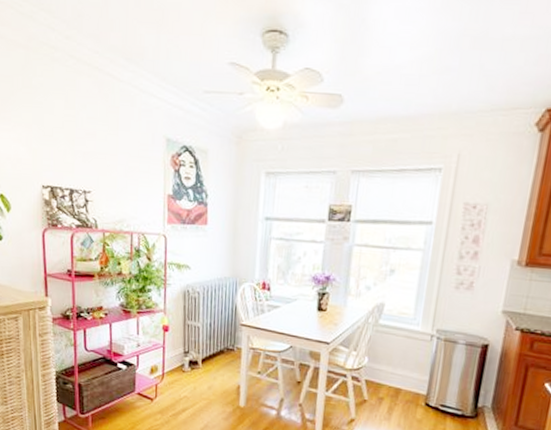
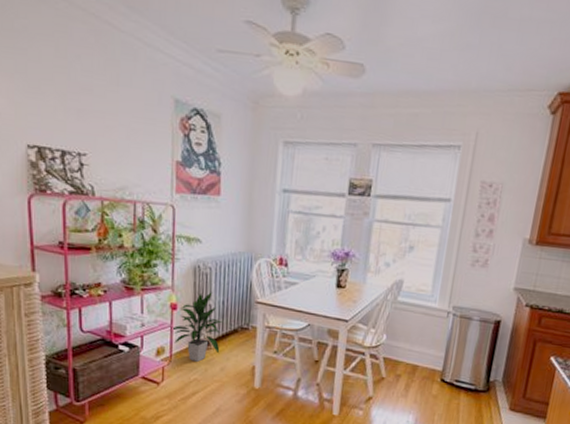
indoor plant: none [160,315,211,380] -> present [167,292,224,362]

